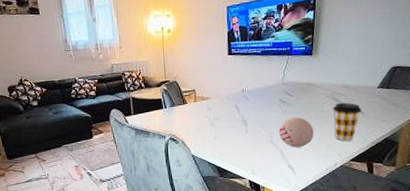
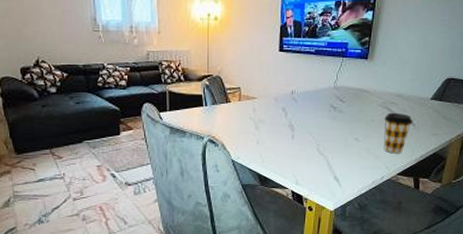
decorative ball: present [278,116,314,148] -> none [326,124,363,158]

